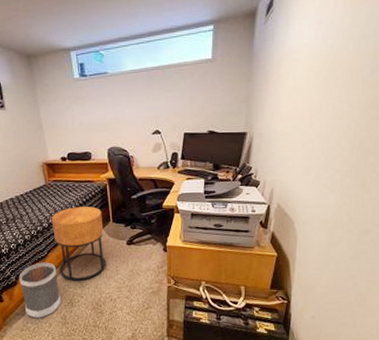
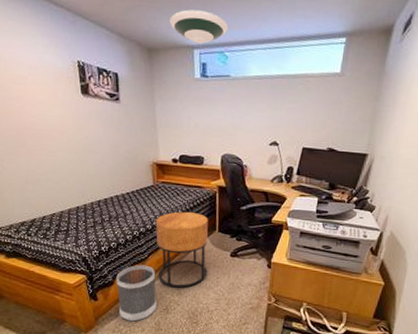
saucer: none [44,14,101,45] -> present [169,9,229,44]

